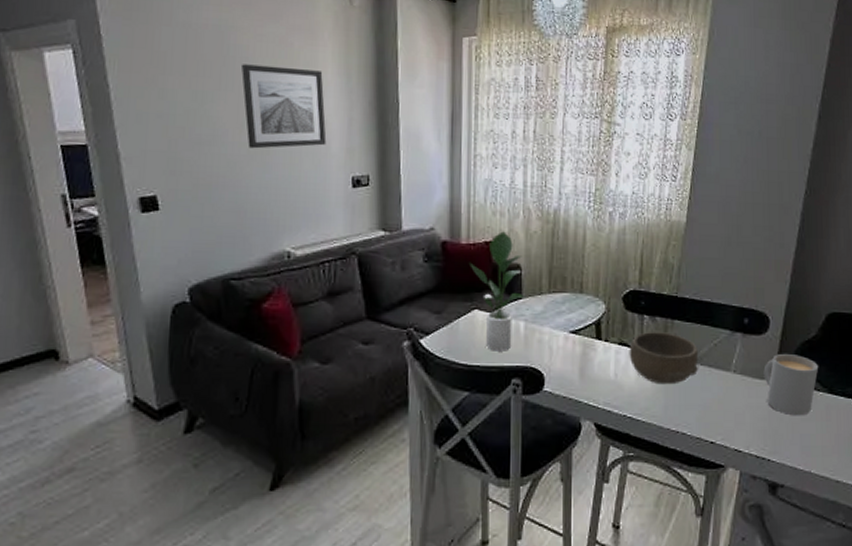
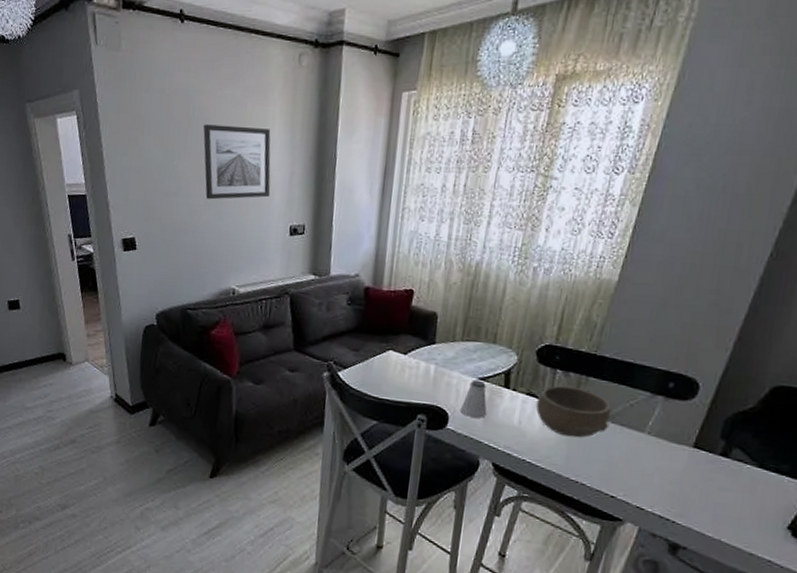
potted plant: present [470,231,526,351] -> none [388,281,439,390]
saltshaker: none [555,334,583,375] -> present [460,380,487,418]
mug: present [763,353,819,416] -> none [681,421,751,485]

